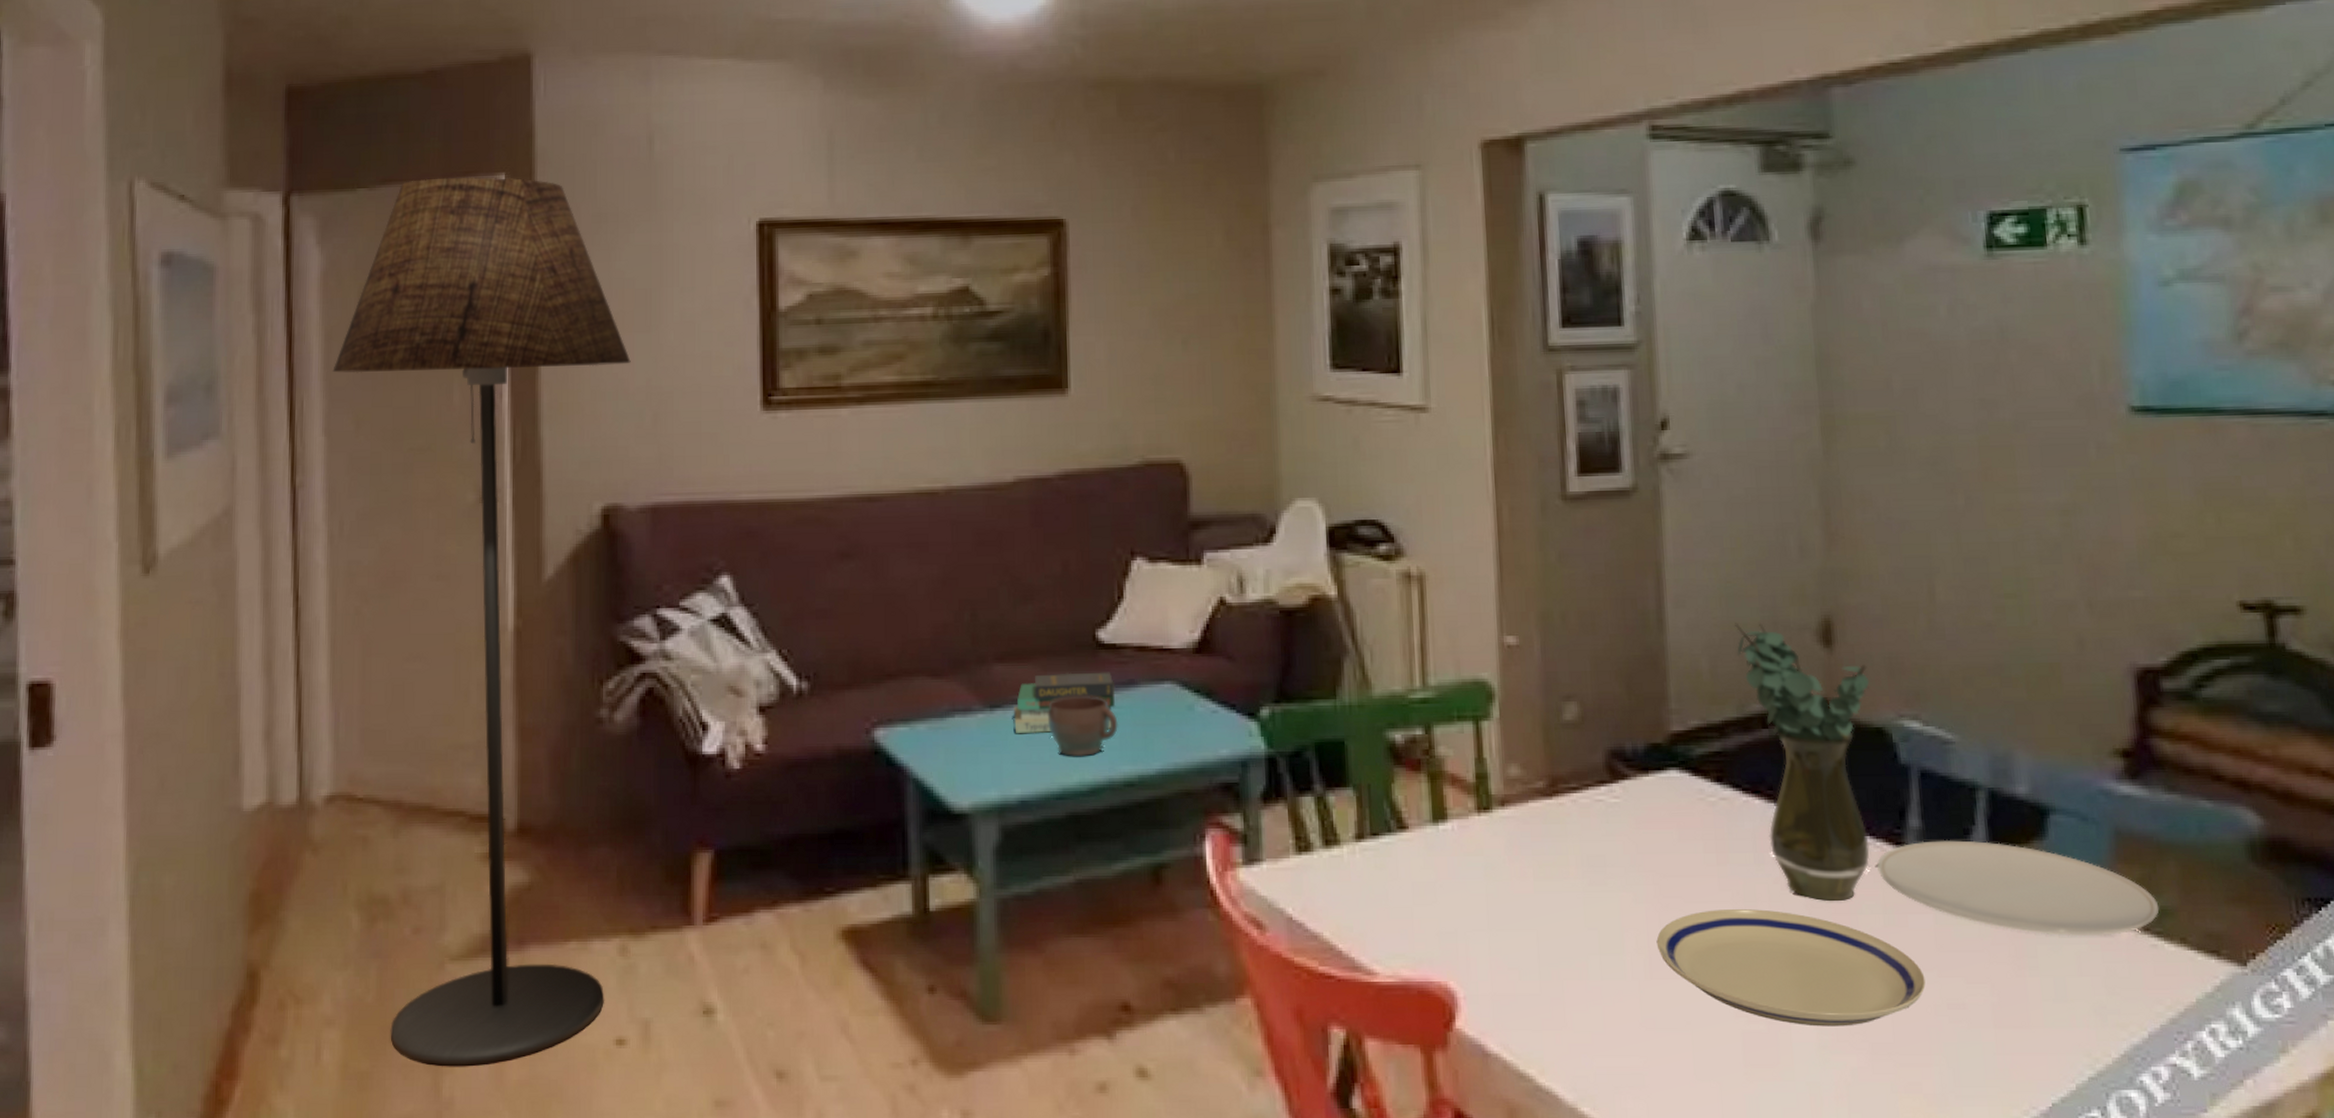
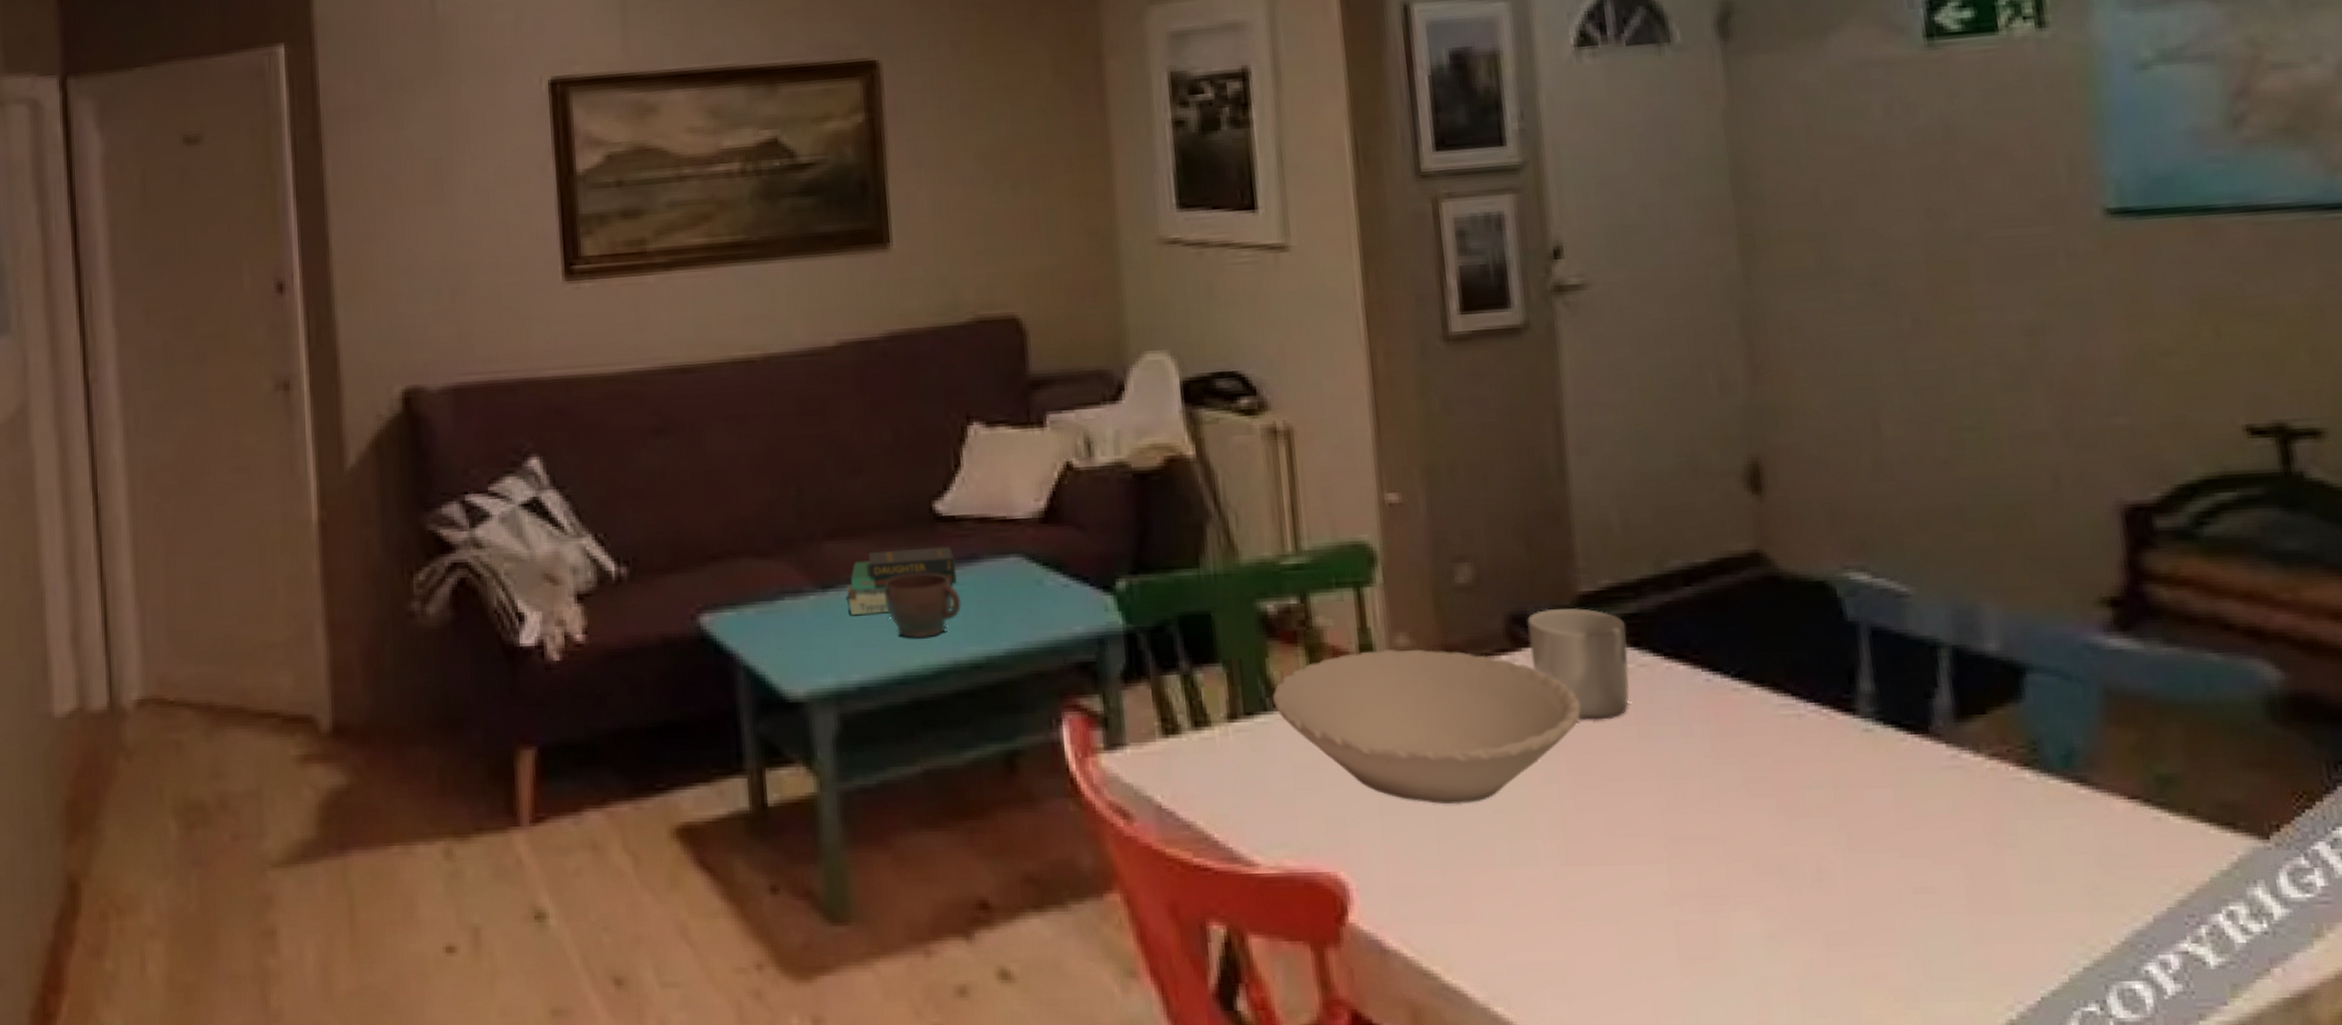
floor lamp: present [332,176,631,1067] -> none [119,48,432,978]
bowl: none [1396,778,1668,922] -> present [1272,648,1581,805]
mug: none [1624,745,1712,847] -> present [1527,608,1630,720]
plate: present [1656,909,1926,1027] -> none [1572,786,1887,915]
vase: present [1735,622,1870,902] -> none [1648,468,1816,777]
plate: present [1877,840,2160,937] -> none [1824,705,2162,809]

